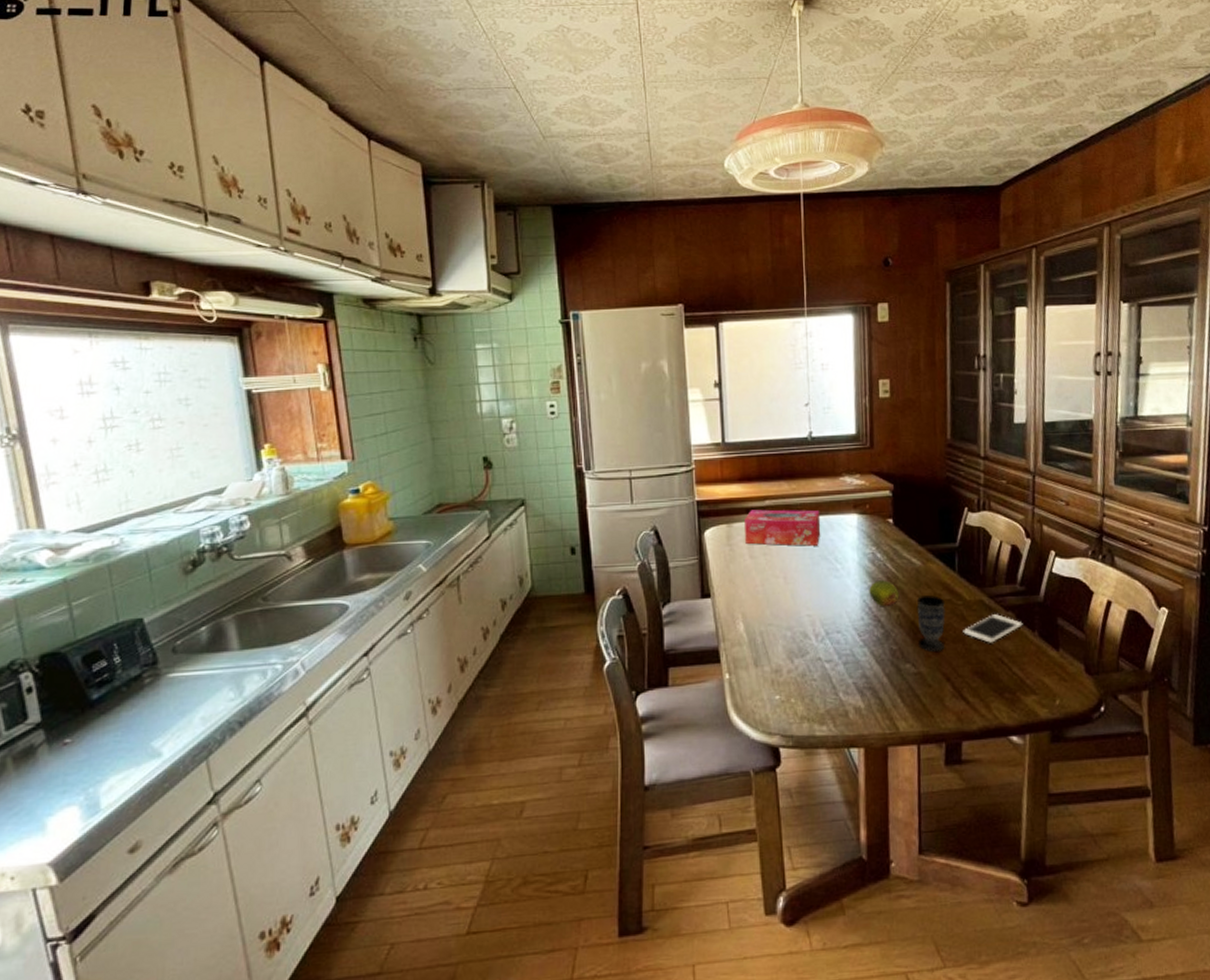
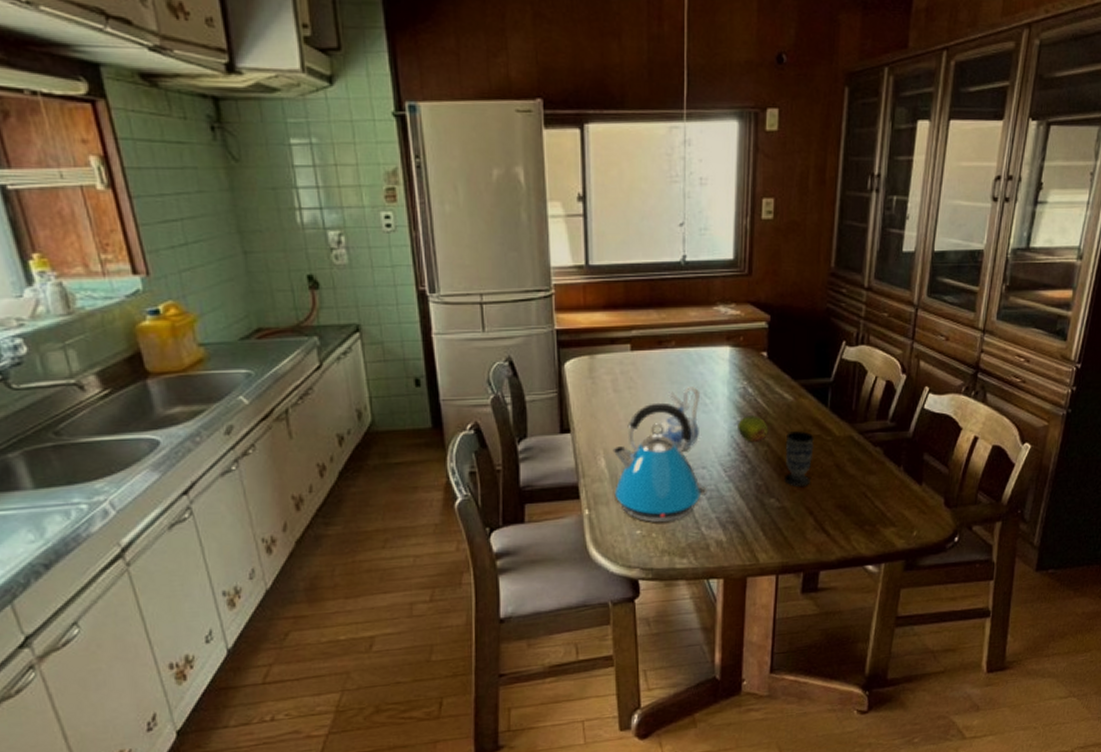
tissue box: present [745,509,821,546] -> none [609,340,691,380]
kettle: none [750,568,843,688] -> present [613,402,707,523]
ceramic pitcher: none [794,552,832,616] -> present [660,387,701,451]
cell phone: present [963,614,1023,643] -> none [830,450,890,478]

